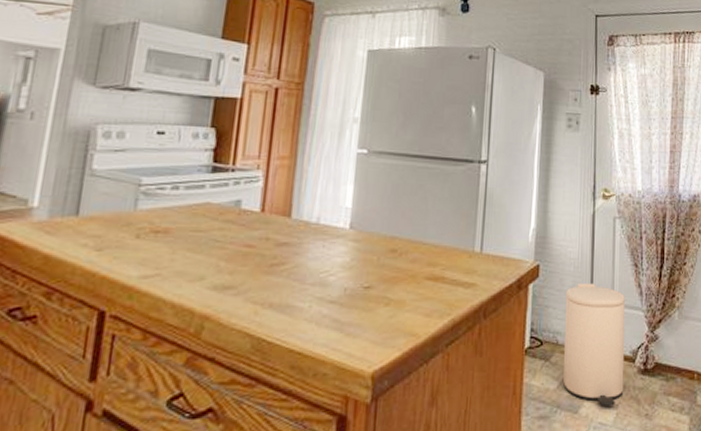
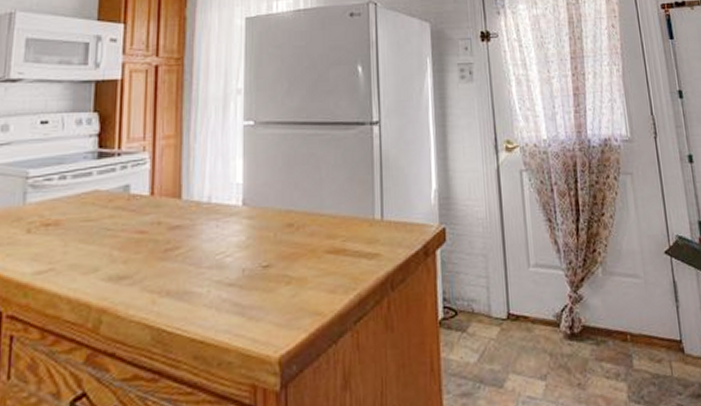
pedal bin: present [563,282,625,406] -> none [476,243,551,378]

